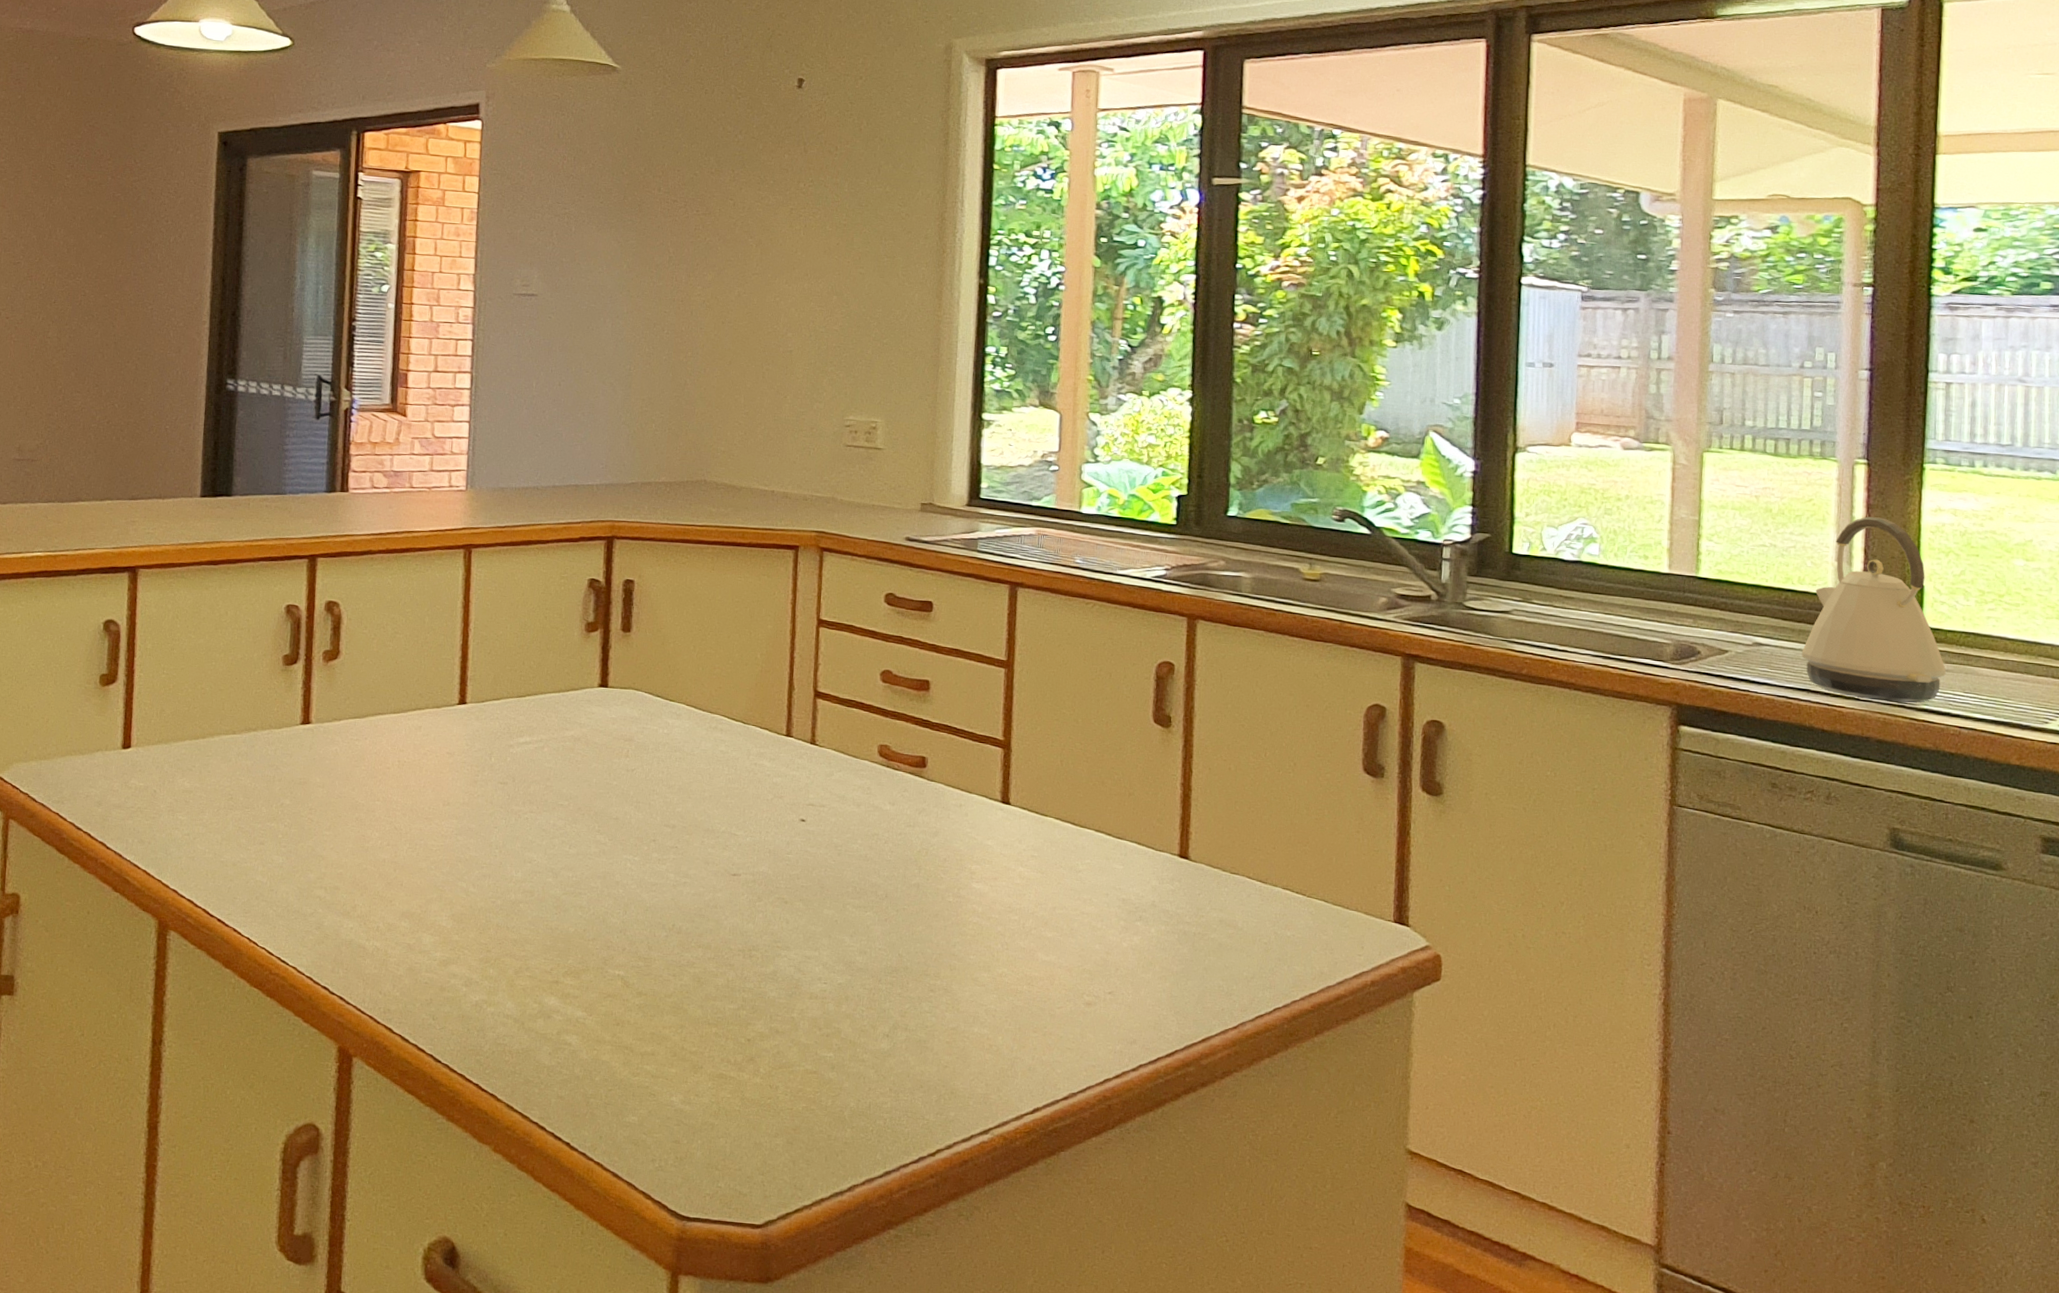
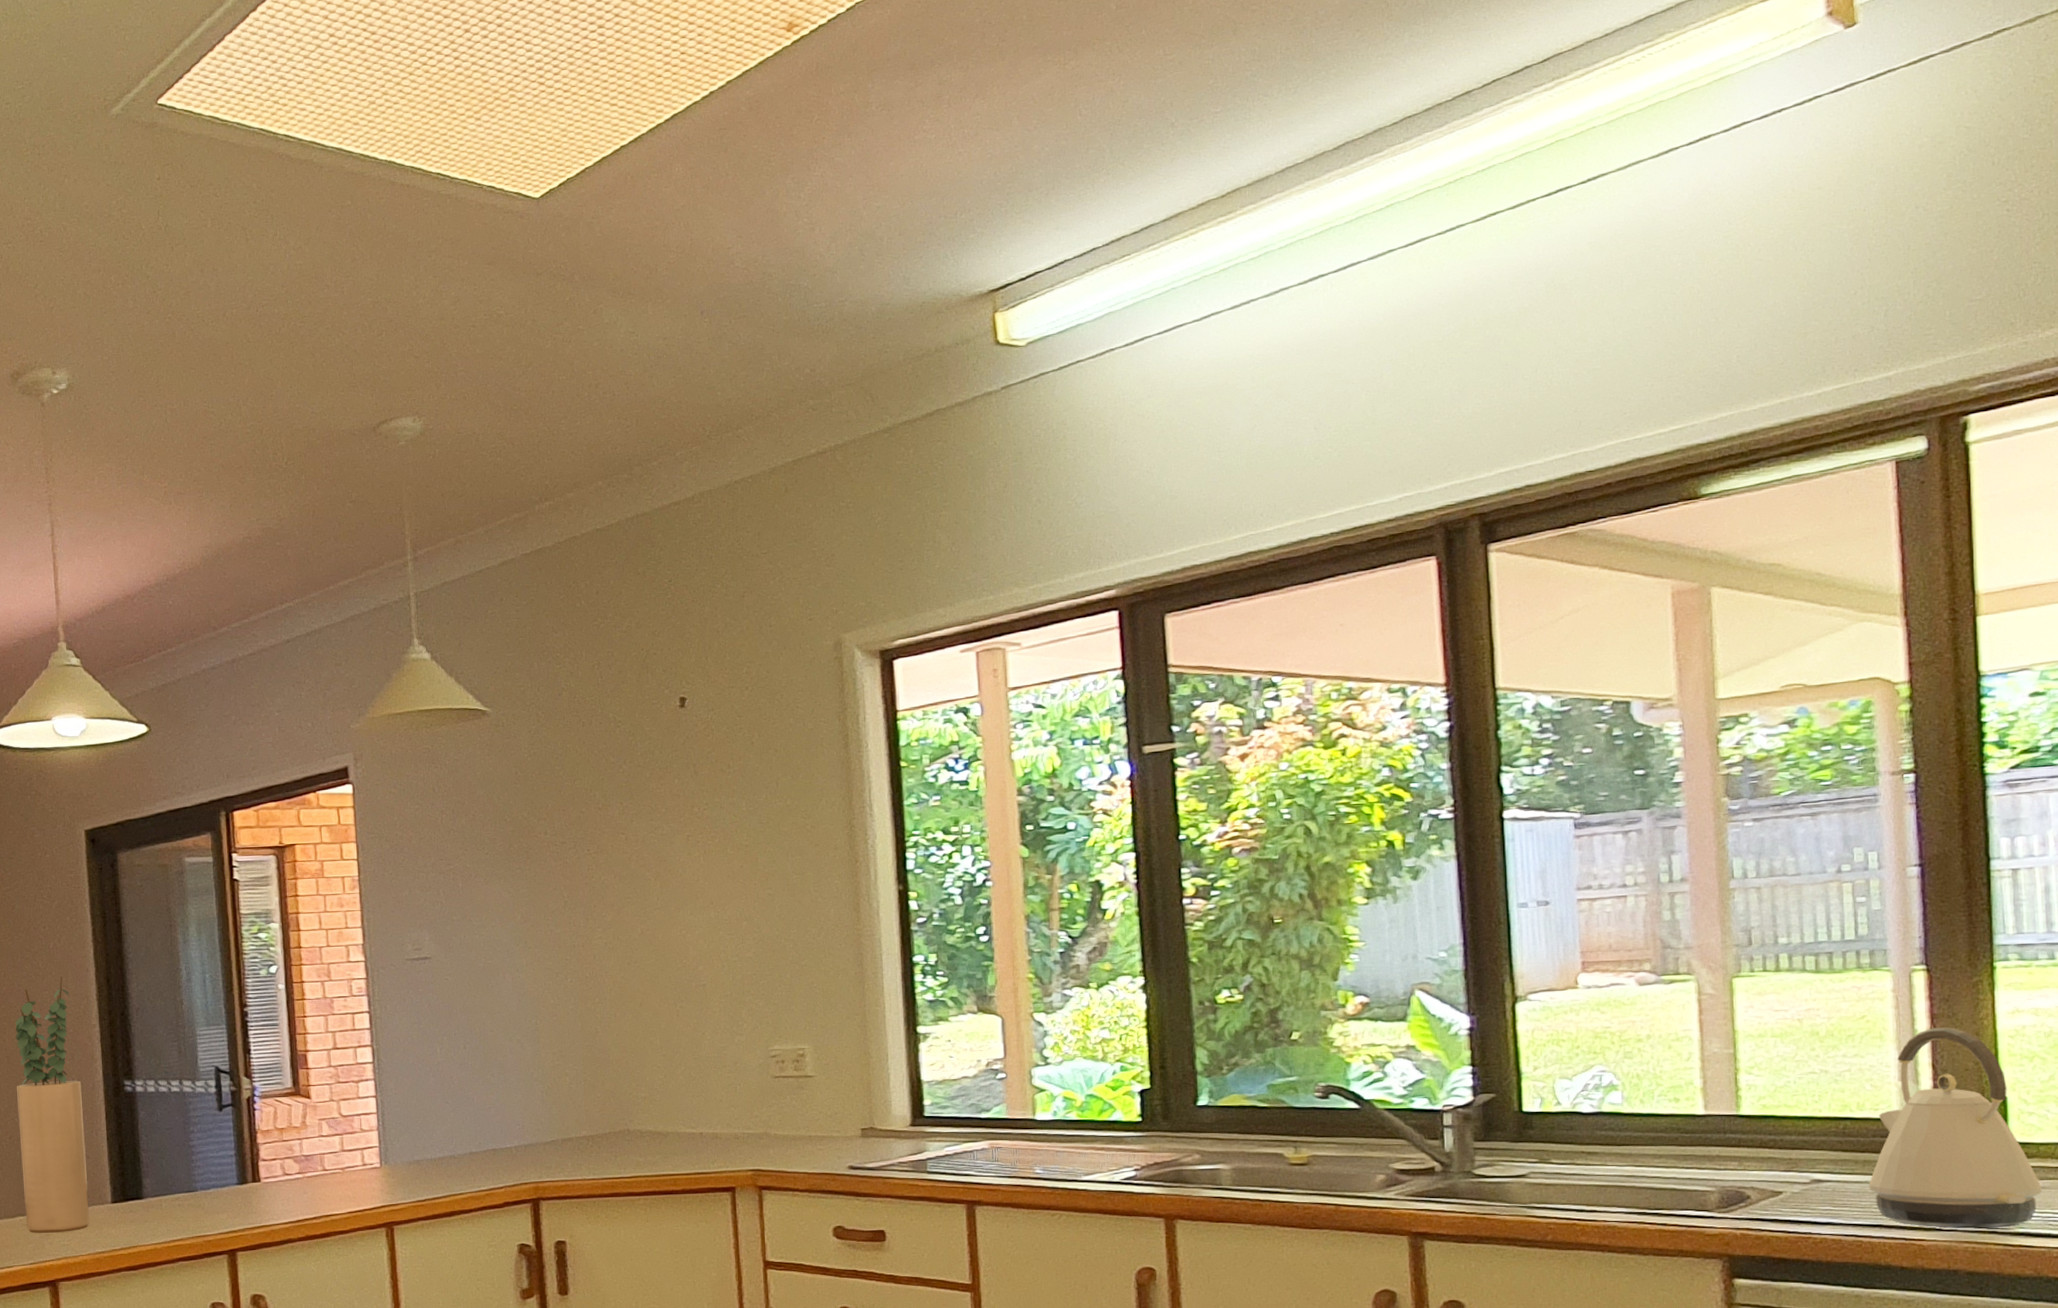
vase: none [113,270,185,521] -> present [15,976,90,1234]

